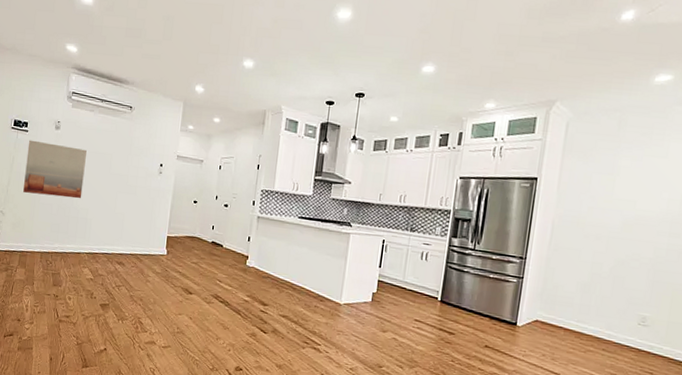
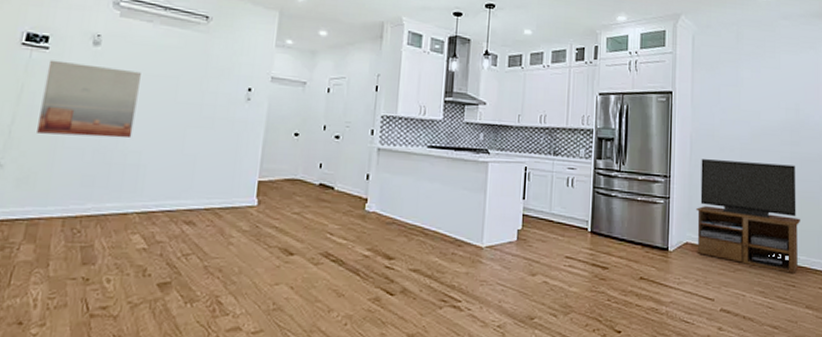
tv stand: none [548,244,671,362] -> present [696,159,800,273]

